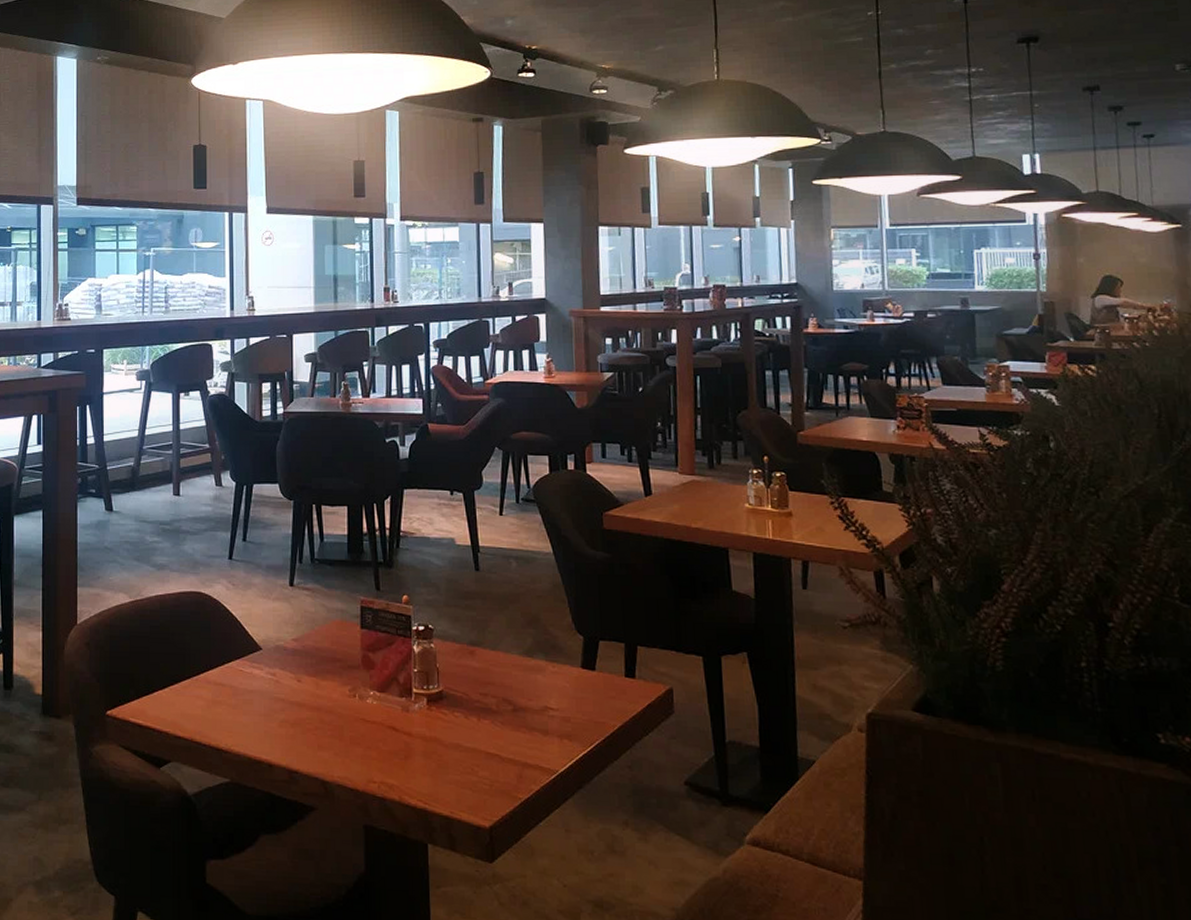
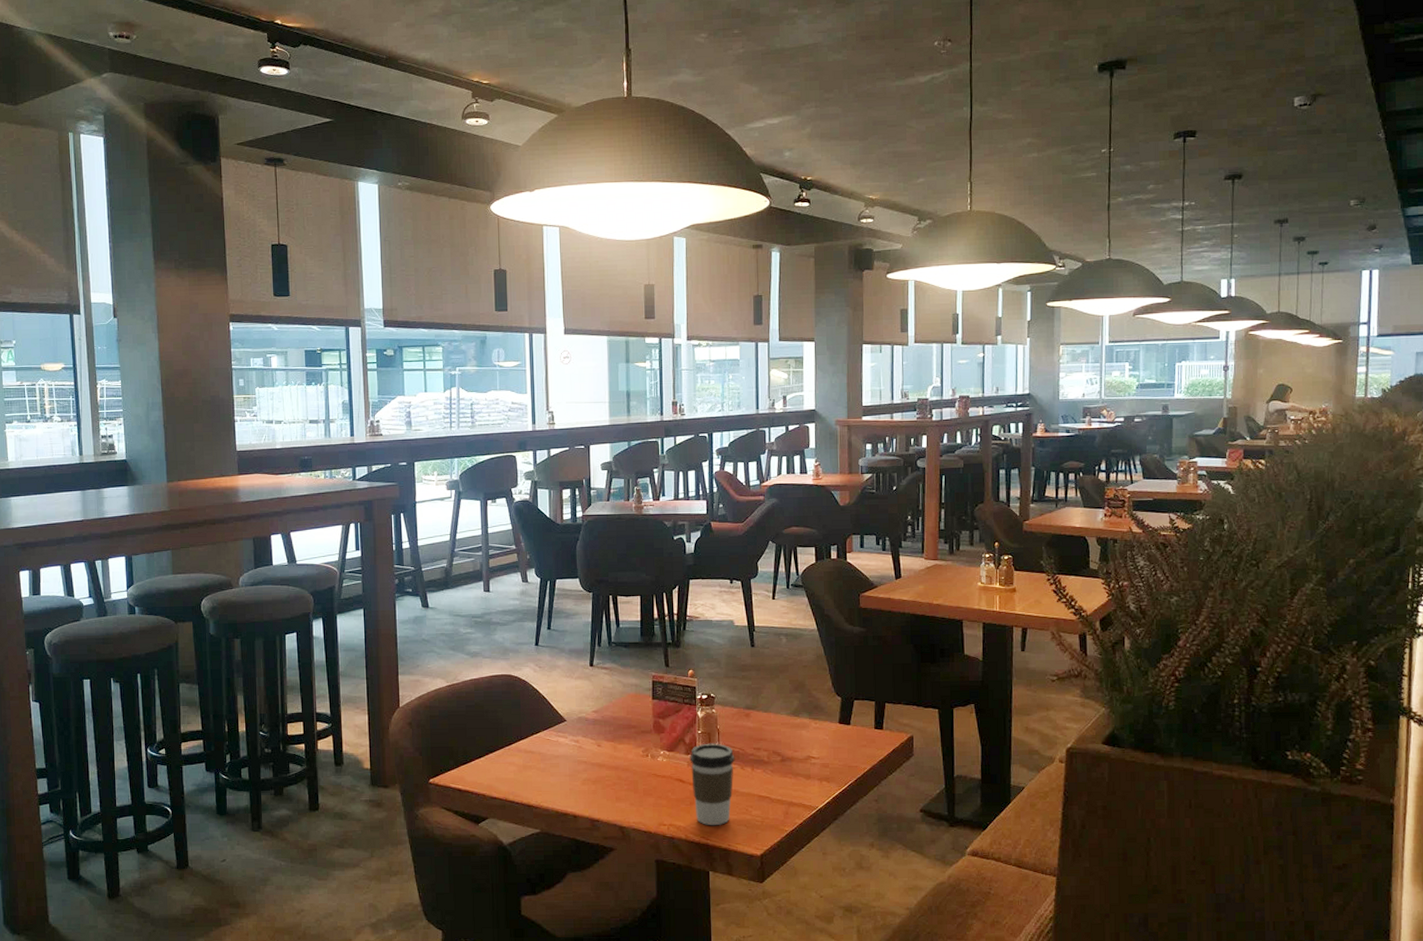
coffee cup: none [404,684,458,787] -> present [689,743,735,826]

